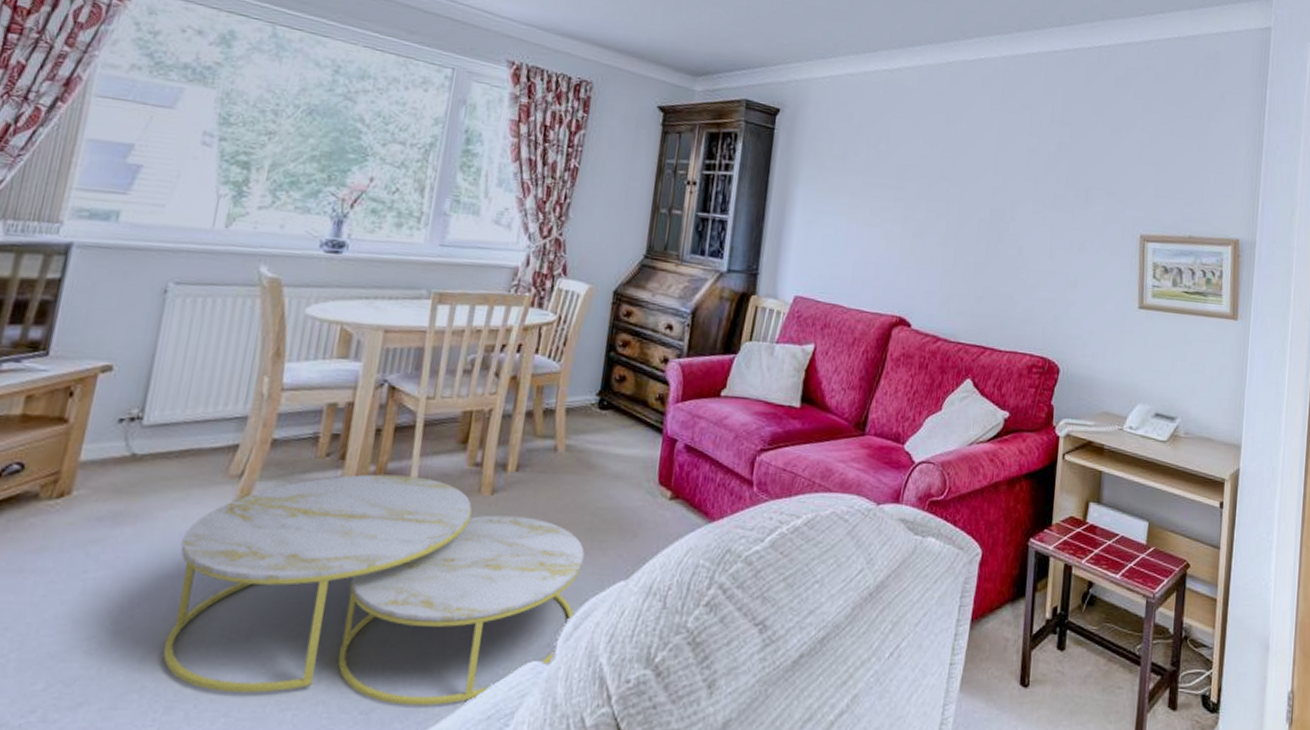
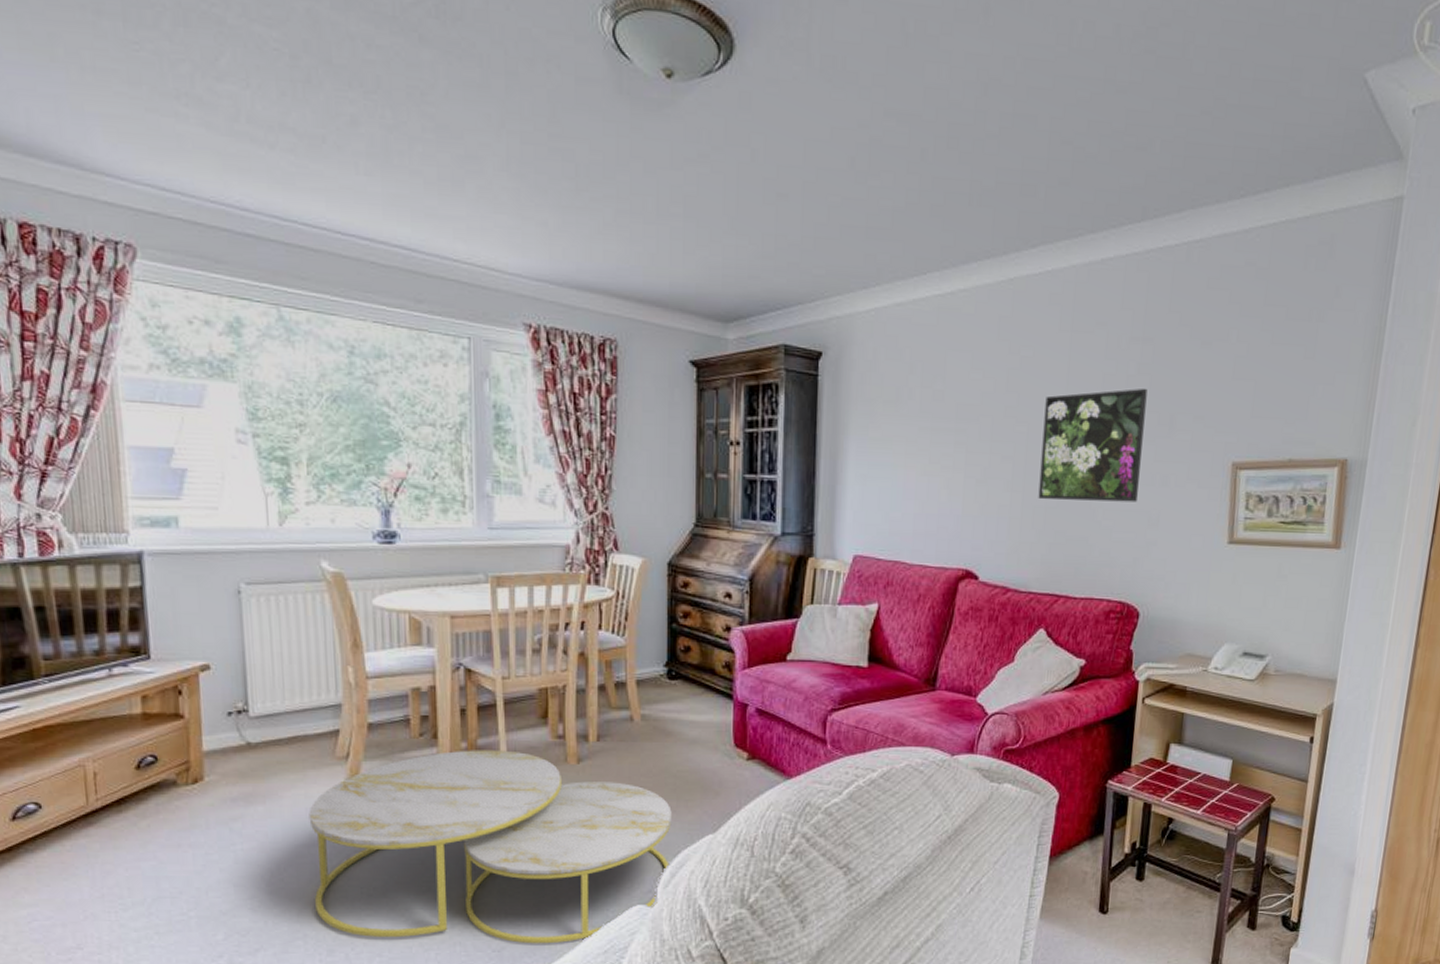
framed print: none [968,163,1066,265] -> present [1038,388,1148,502]

